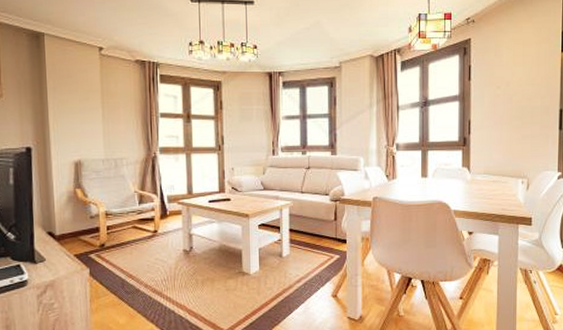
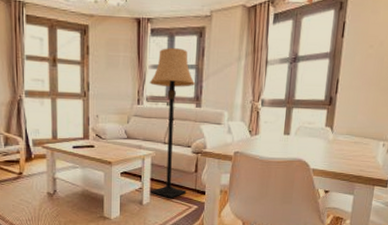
lamp: none [283,99,330,249] -> present [149,48,196,198]

